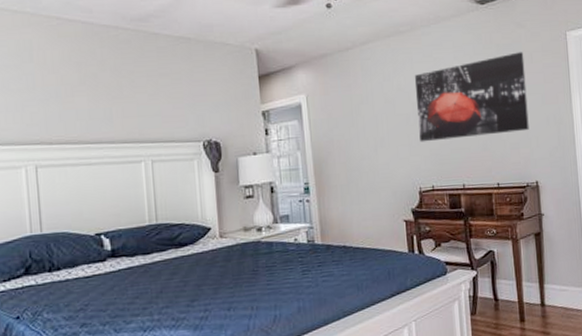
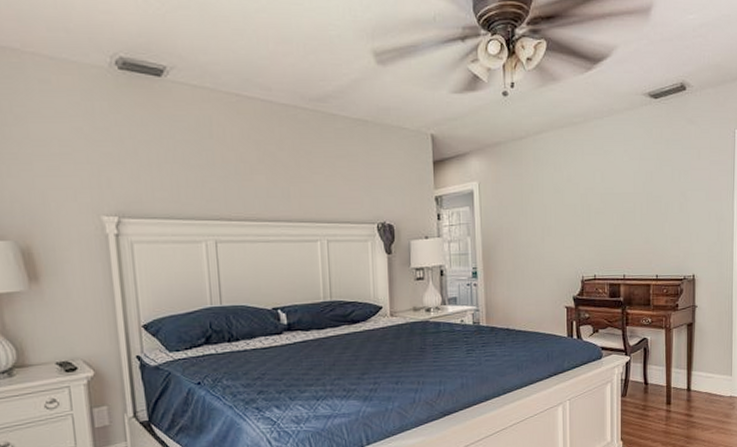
wall art: present [414,52,529,142] -> none [584,148,692,233]

